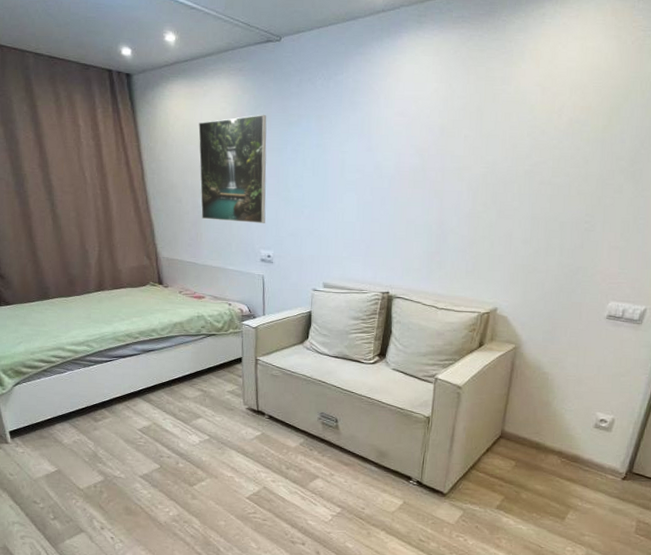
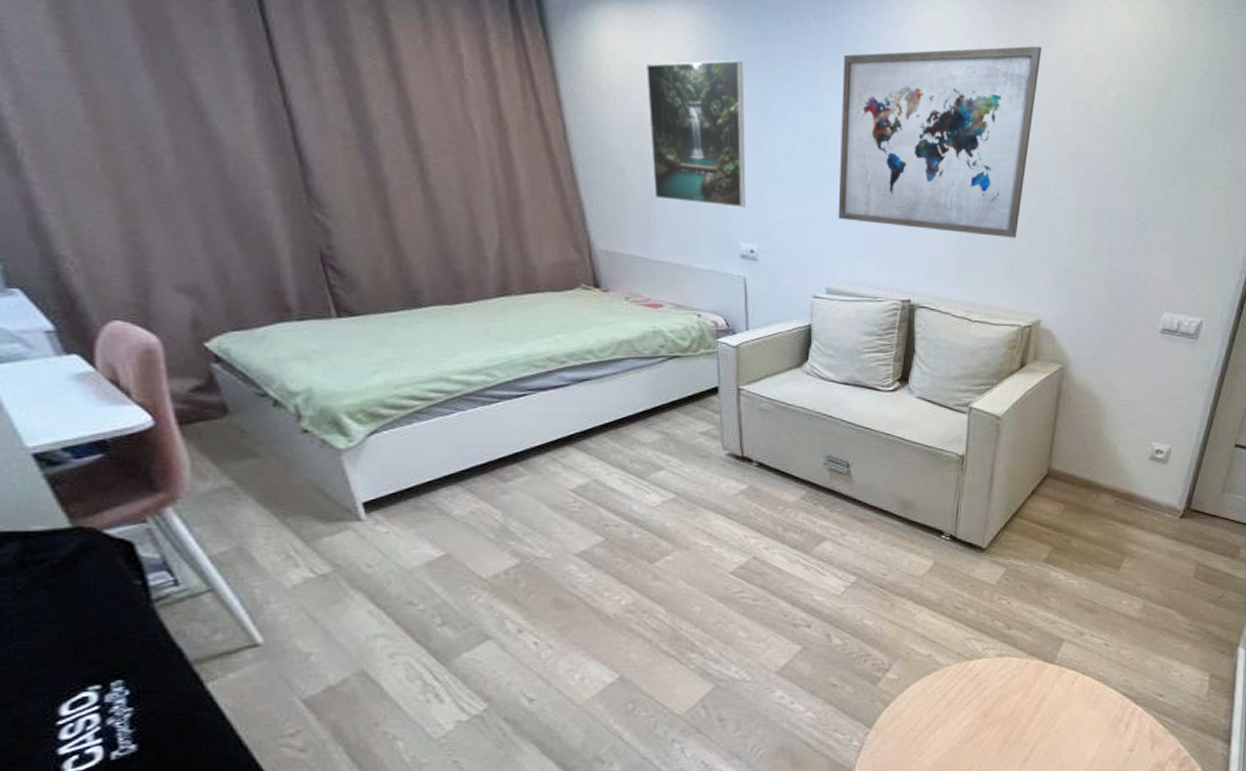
wall art: none [333,84,503,241] -> present [837,46,1042,238]

